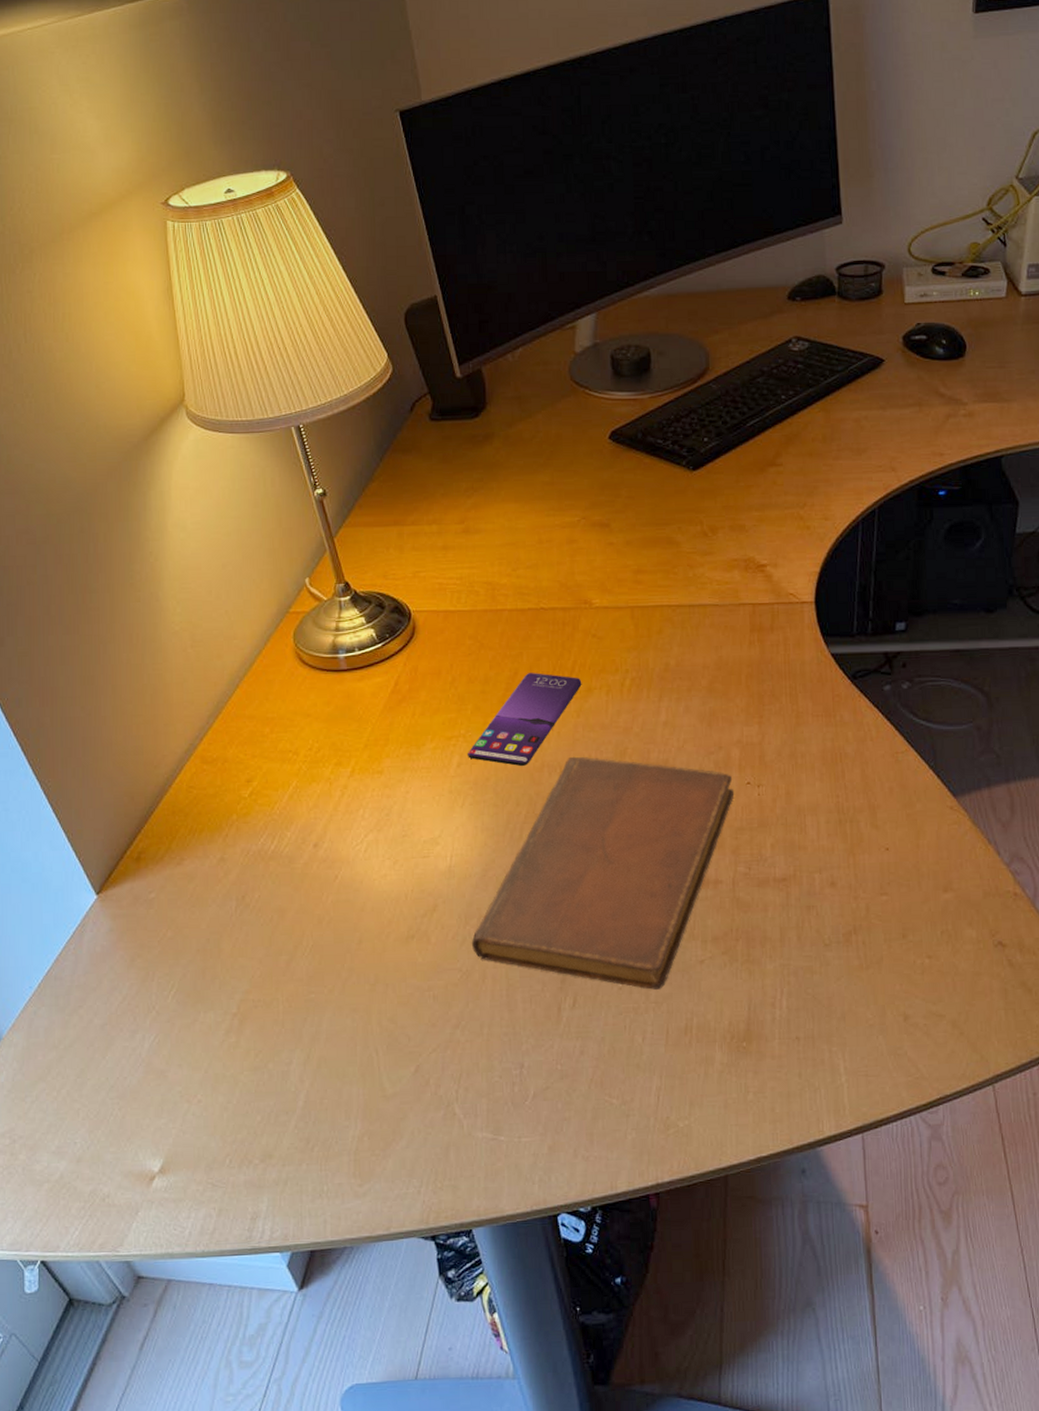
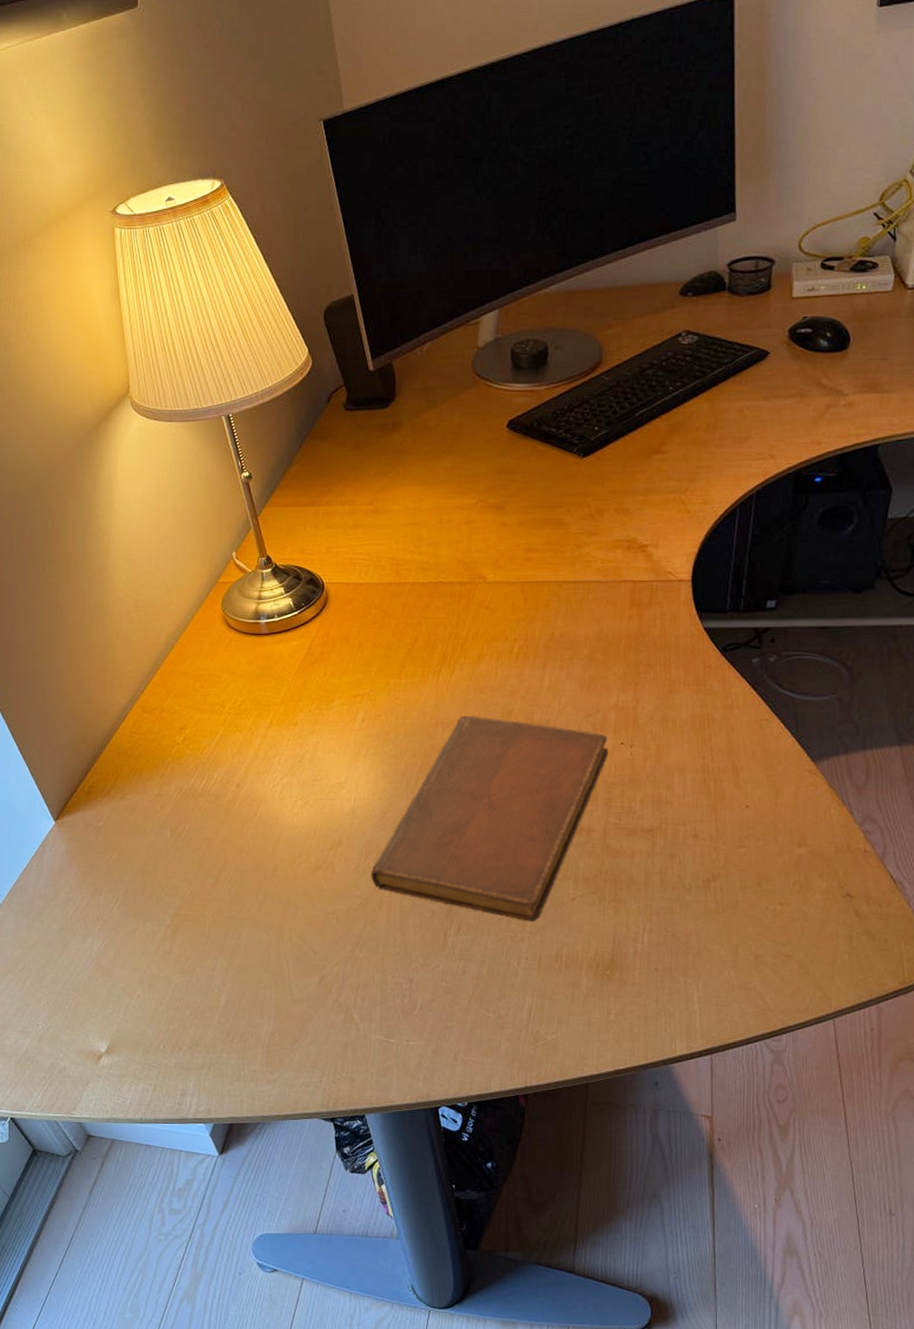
smartphone: present [466,673,582,766] -> none [370,640,475,722]

